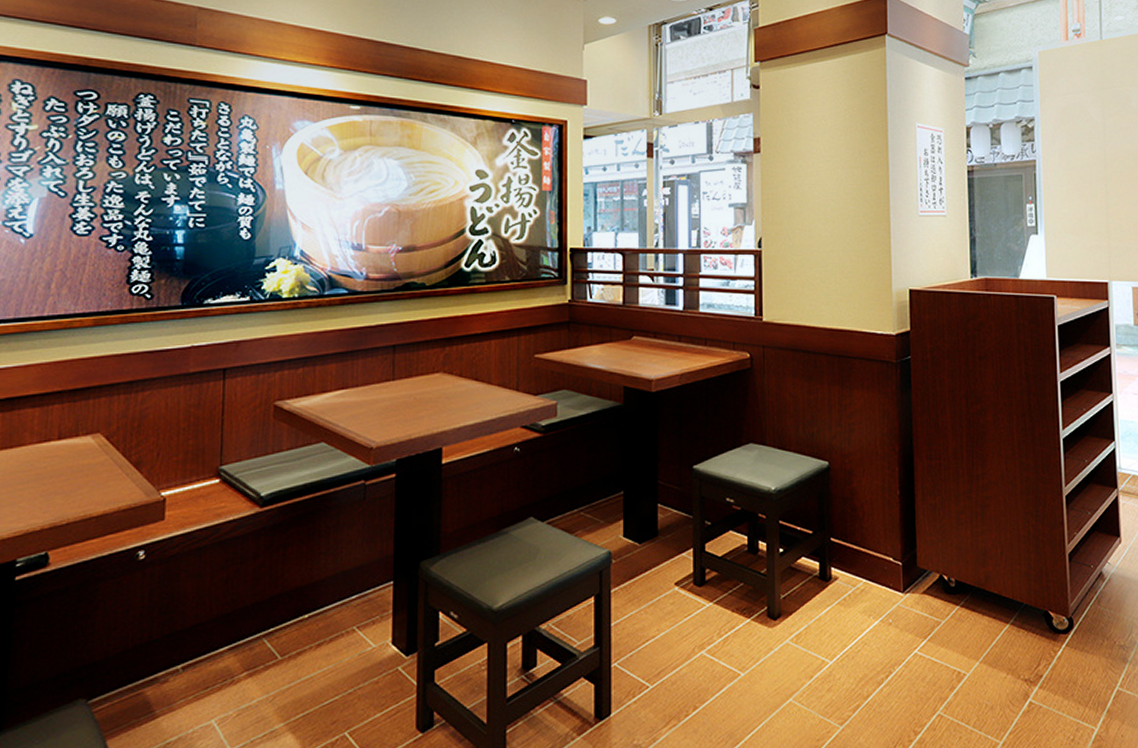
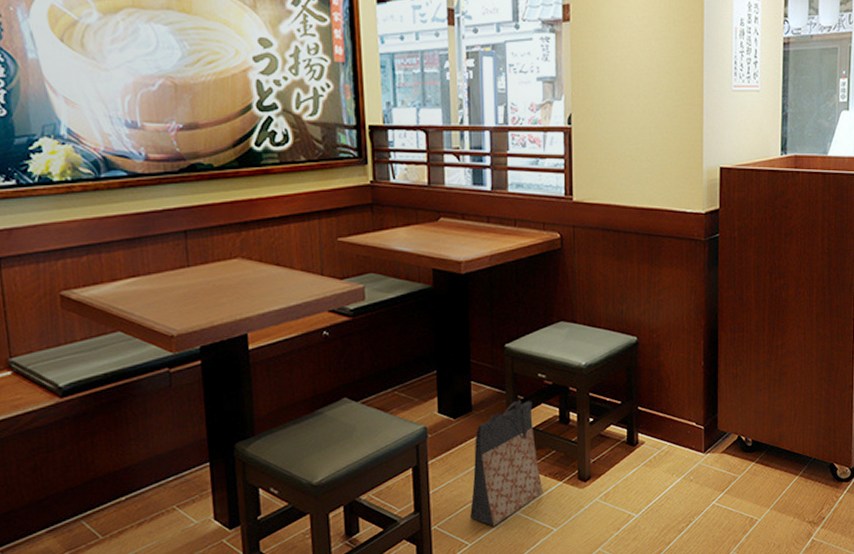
bag: none [651,526,730,666] -> present [469,400,543,526]

